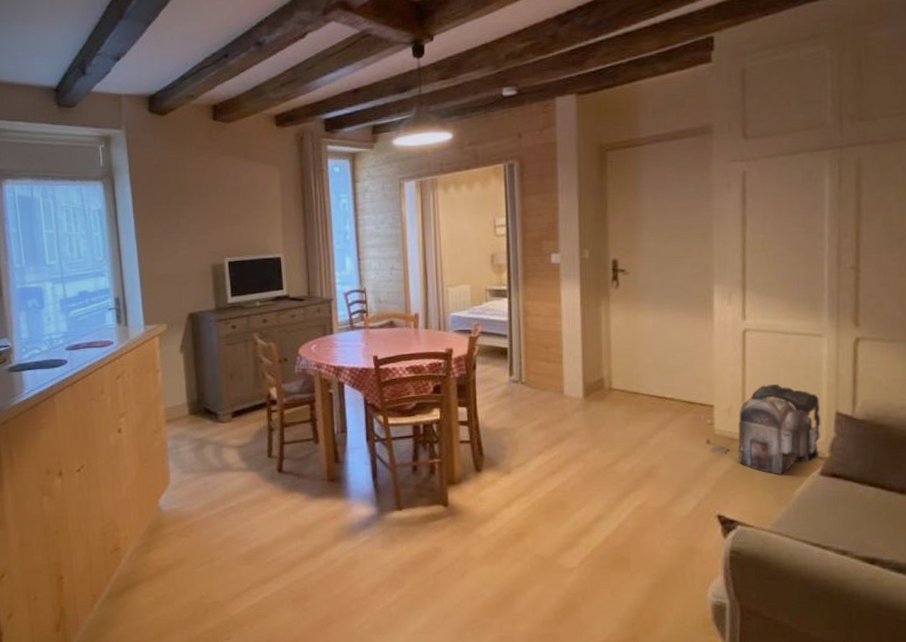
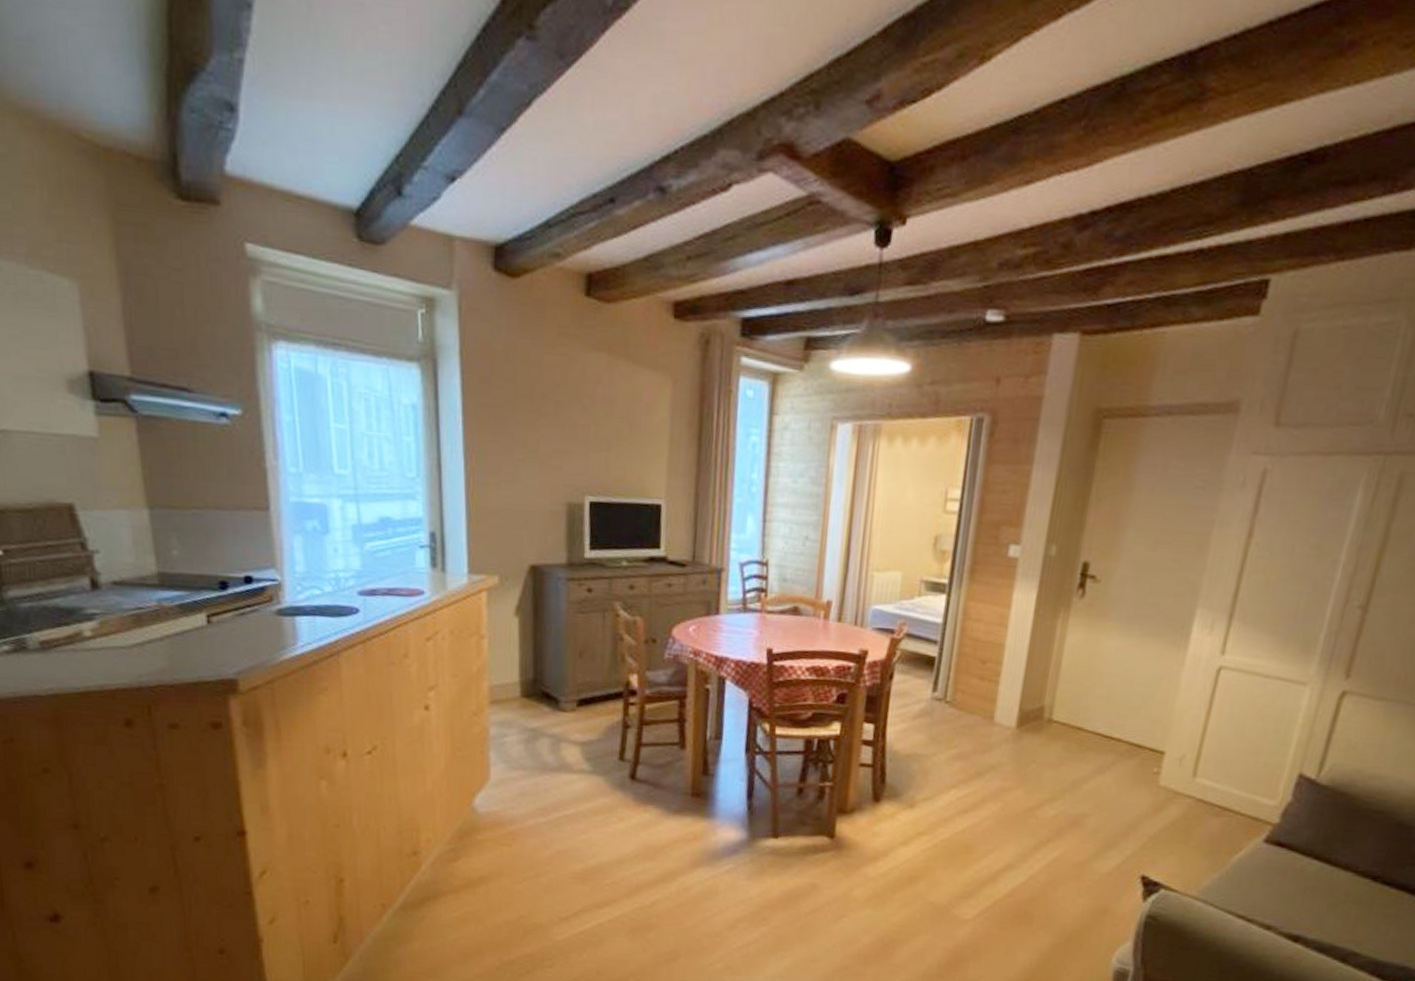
architectural model: present [701,383,821,474] -> none [1146,734,1284,837]

